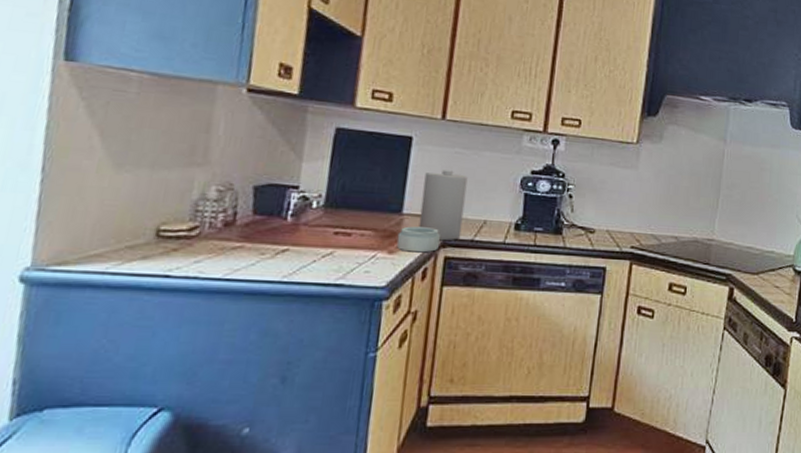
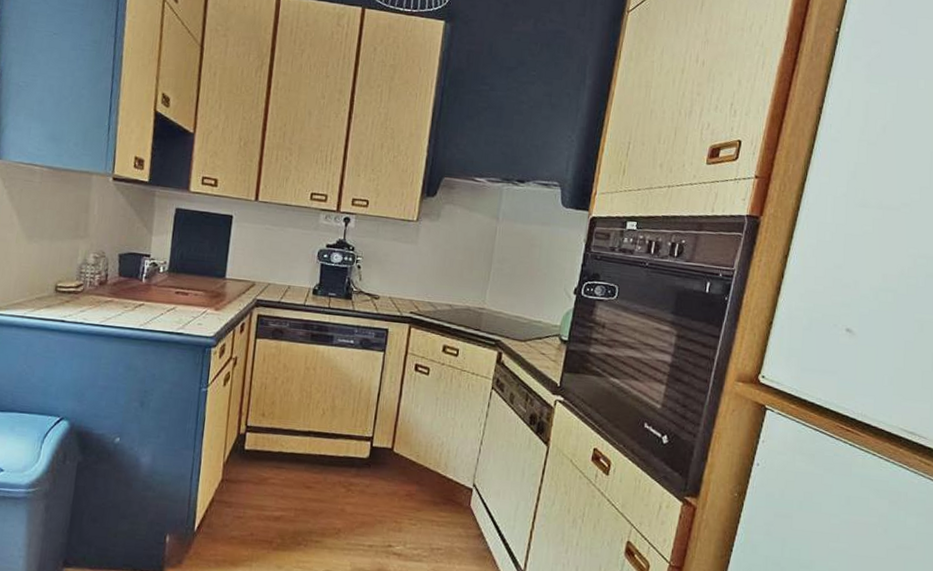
jar: present [396,226,440,253] -> none [221,289,254,311]
paper towel holder: present [418,170,468,241] -> none [238,243,276,302]

